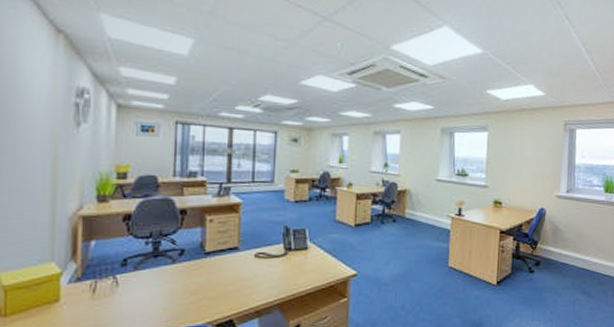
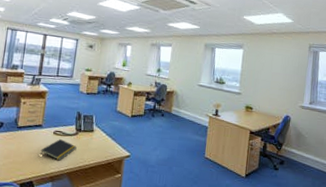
notepad: none [239,263,287,290] -> present [40,139,77,161]

